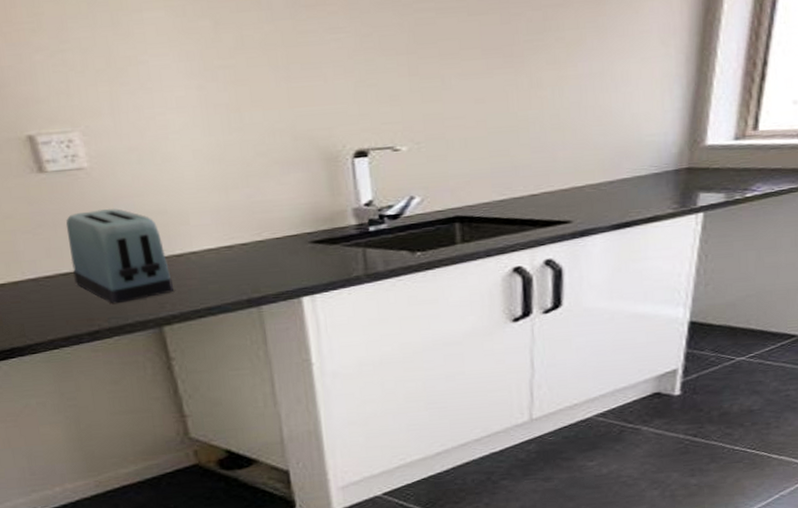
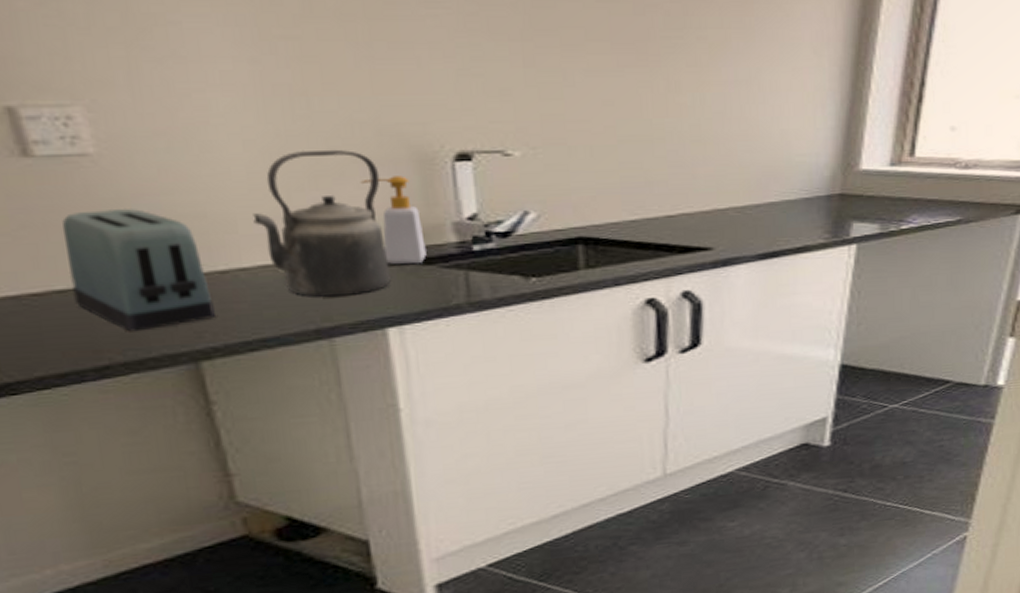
kettle: none [200,153,305,273] -> present [253,149,392,297]
soap bottle: none [280,172,332,245] -> present [360,176,427,265]

